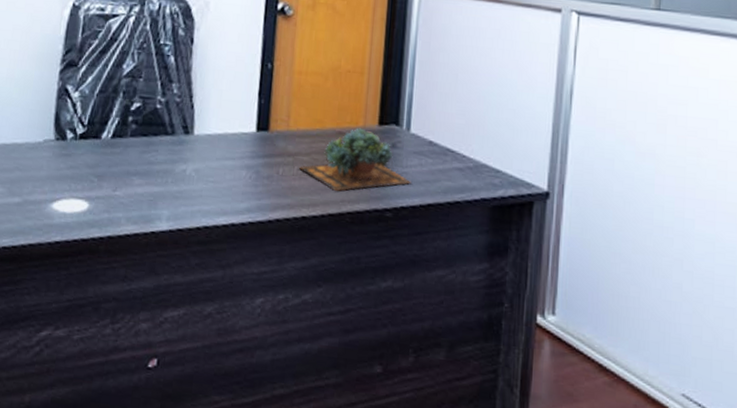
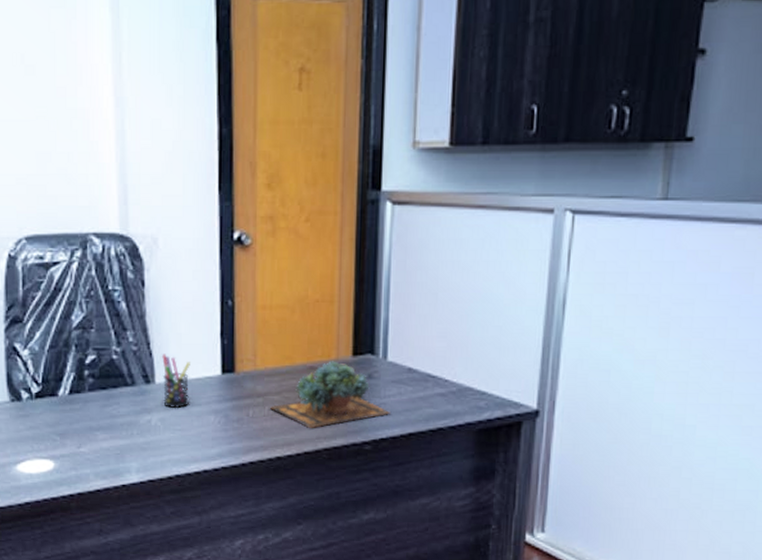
pen holder: none [199,107,229,161] -> present [162,353,190,409]

